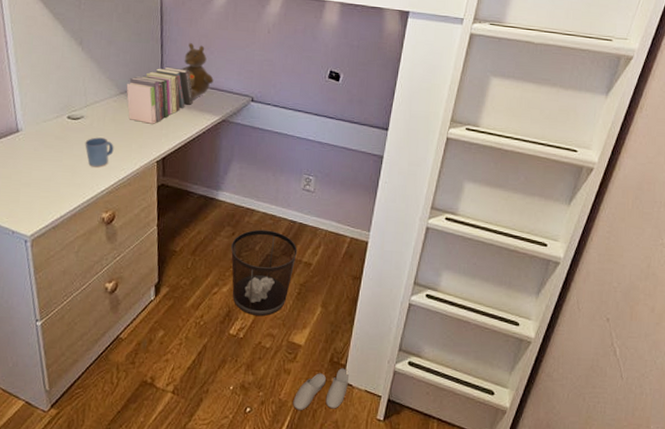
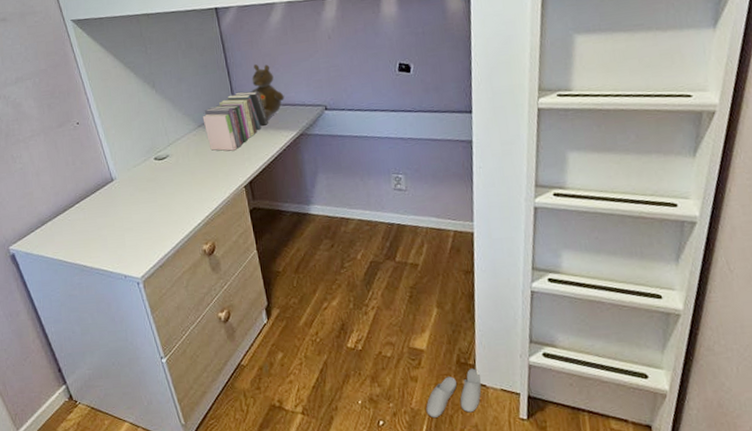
mug: present [85,137,114,168] -> none [174,172,203,203]
waste bin: present [231,229,297,316] -> none [332,236,401,326]

